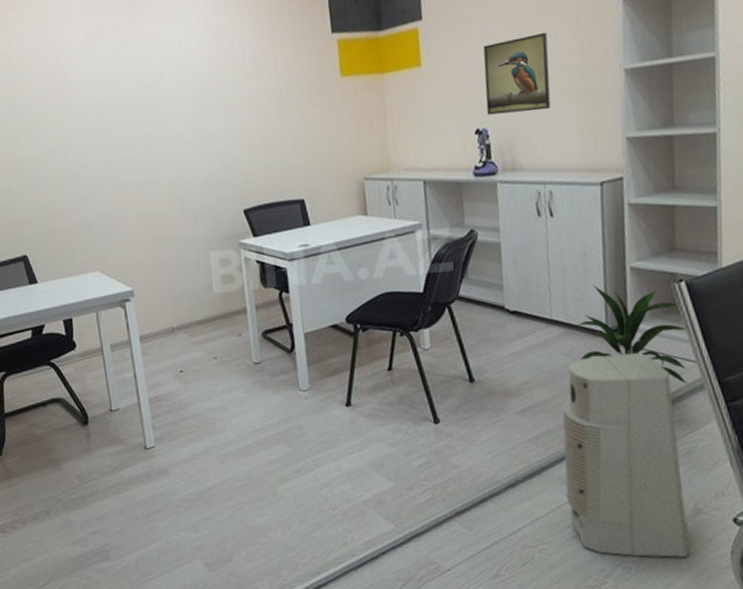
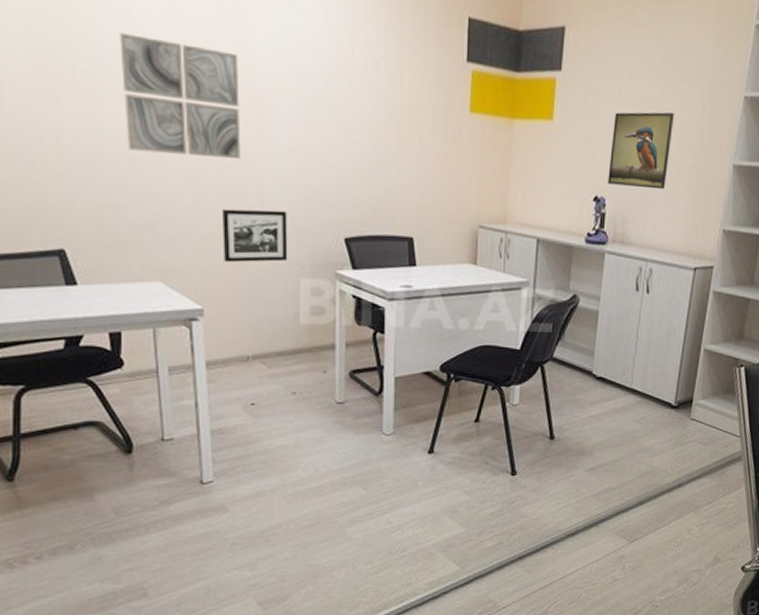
wall art: none [54,72,151,167] -> present [120,33,241,160]
picture frame: none [141,194,198,247] -> present [222,208,288,263]
air purifier: present [562,353,690,558] -> none [616,425,717,598]
indoor plant: present [577,285,688,385] -> none [649,362,738,455]

